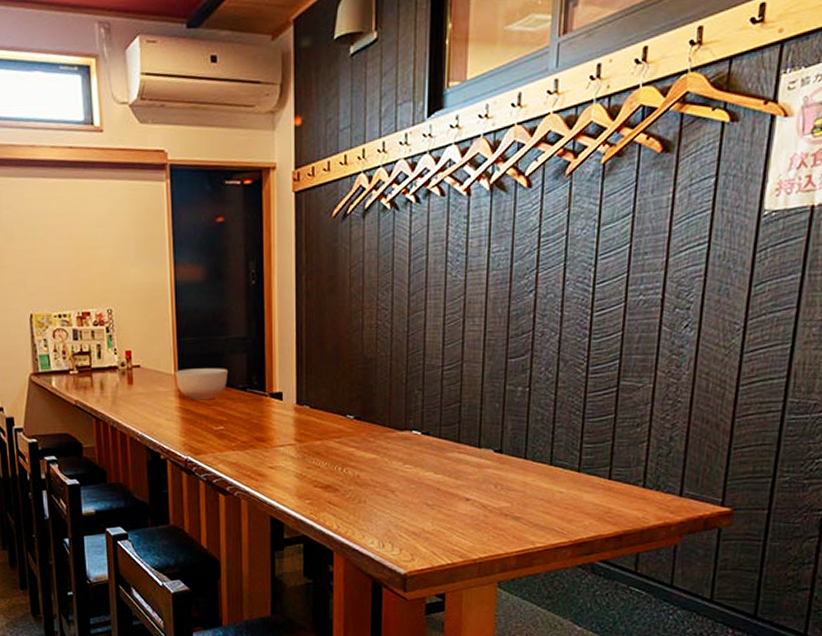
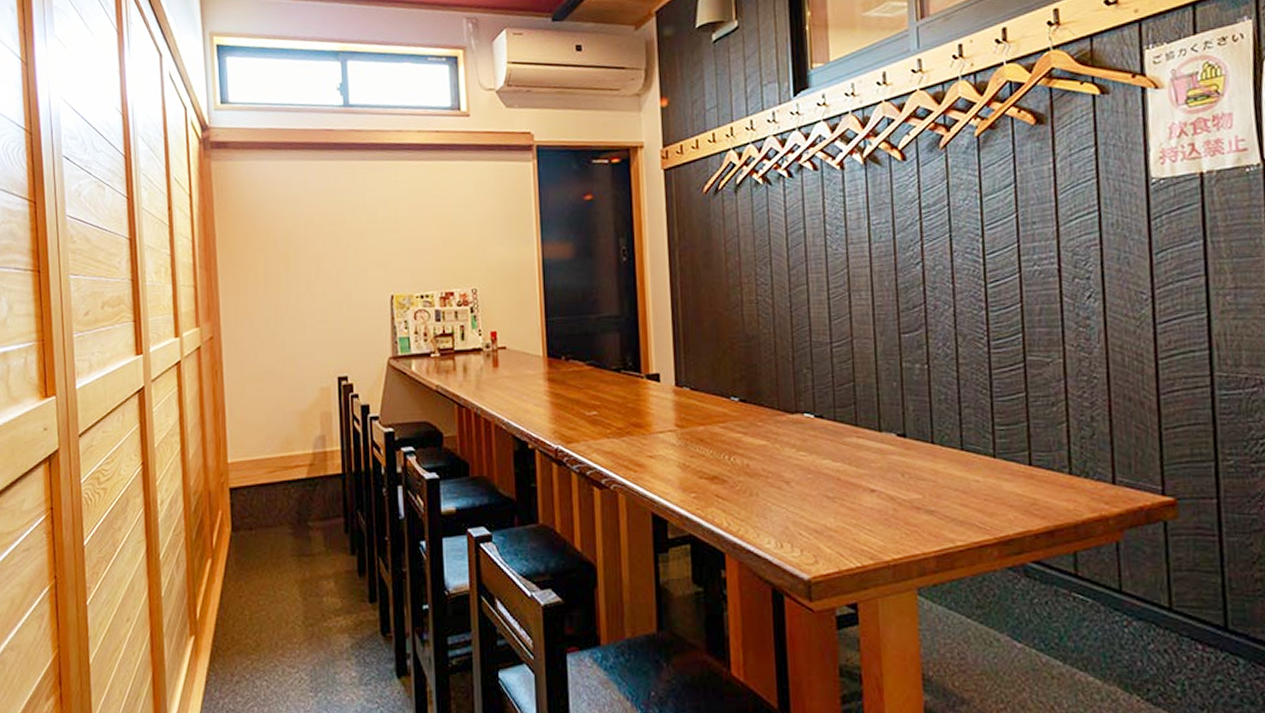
bowl: present [175,368,228,400] -> none [543,348,600,384]

